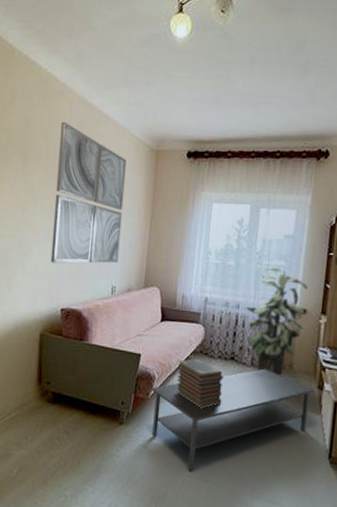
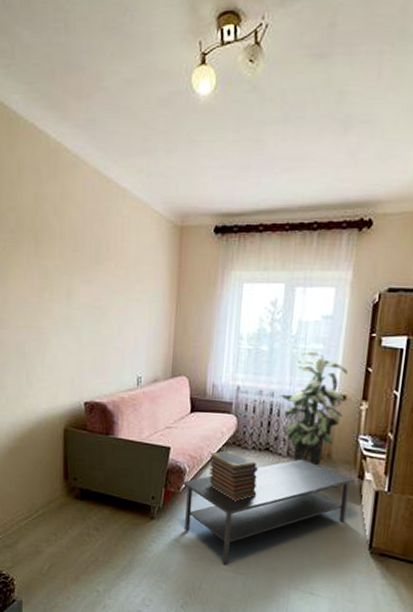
wall art: present [50,121,127,264] -> none [70,198,148,355]

